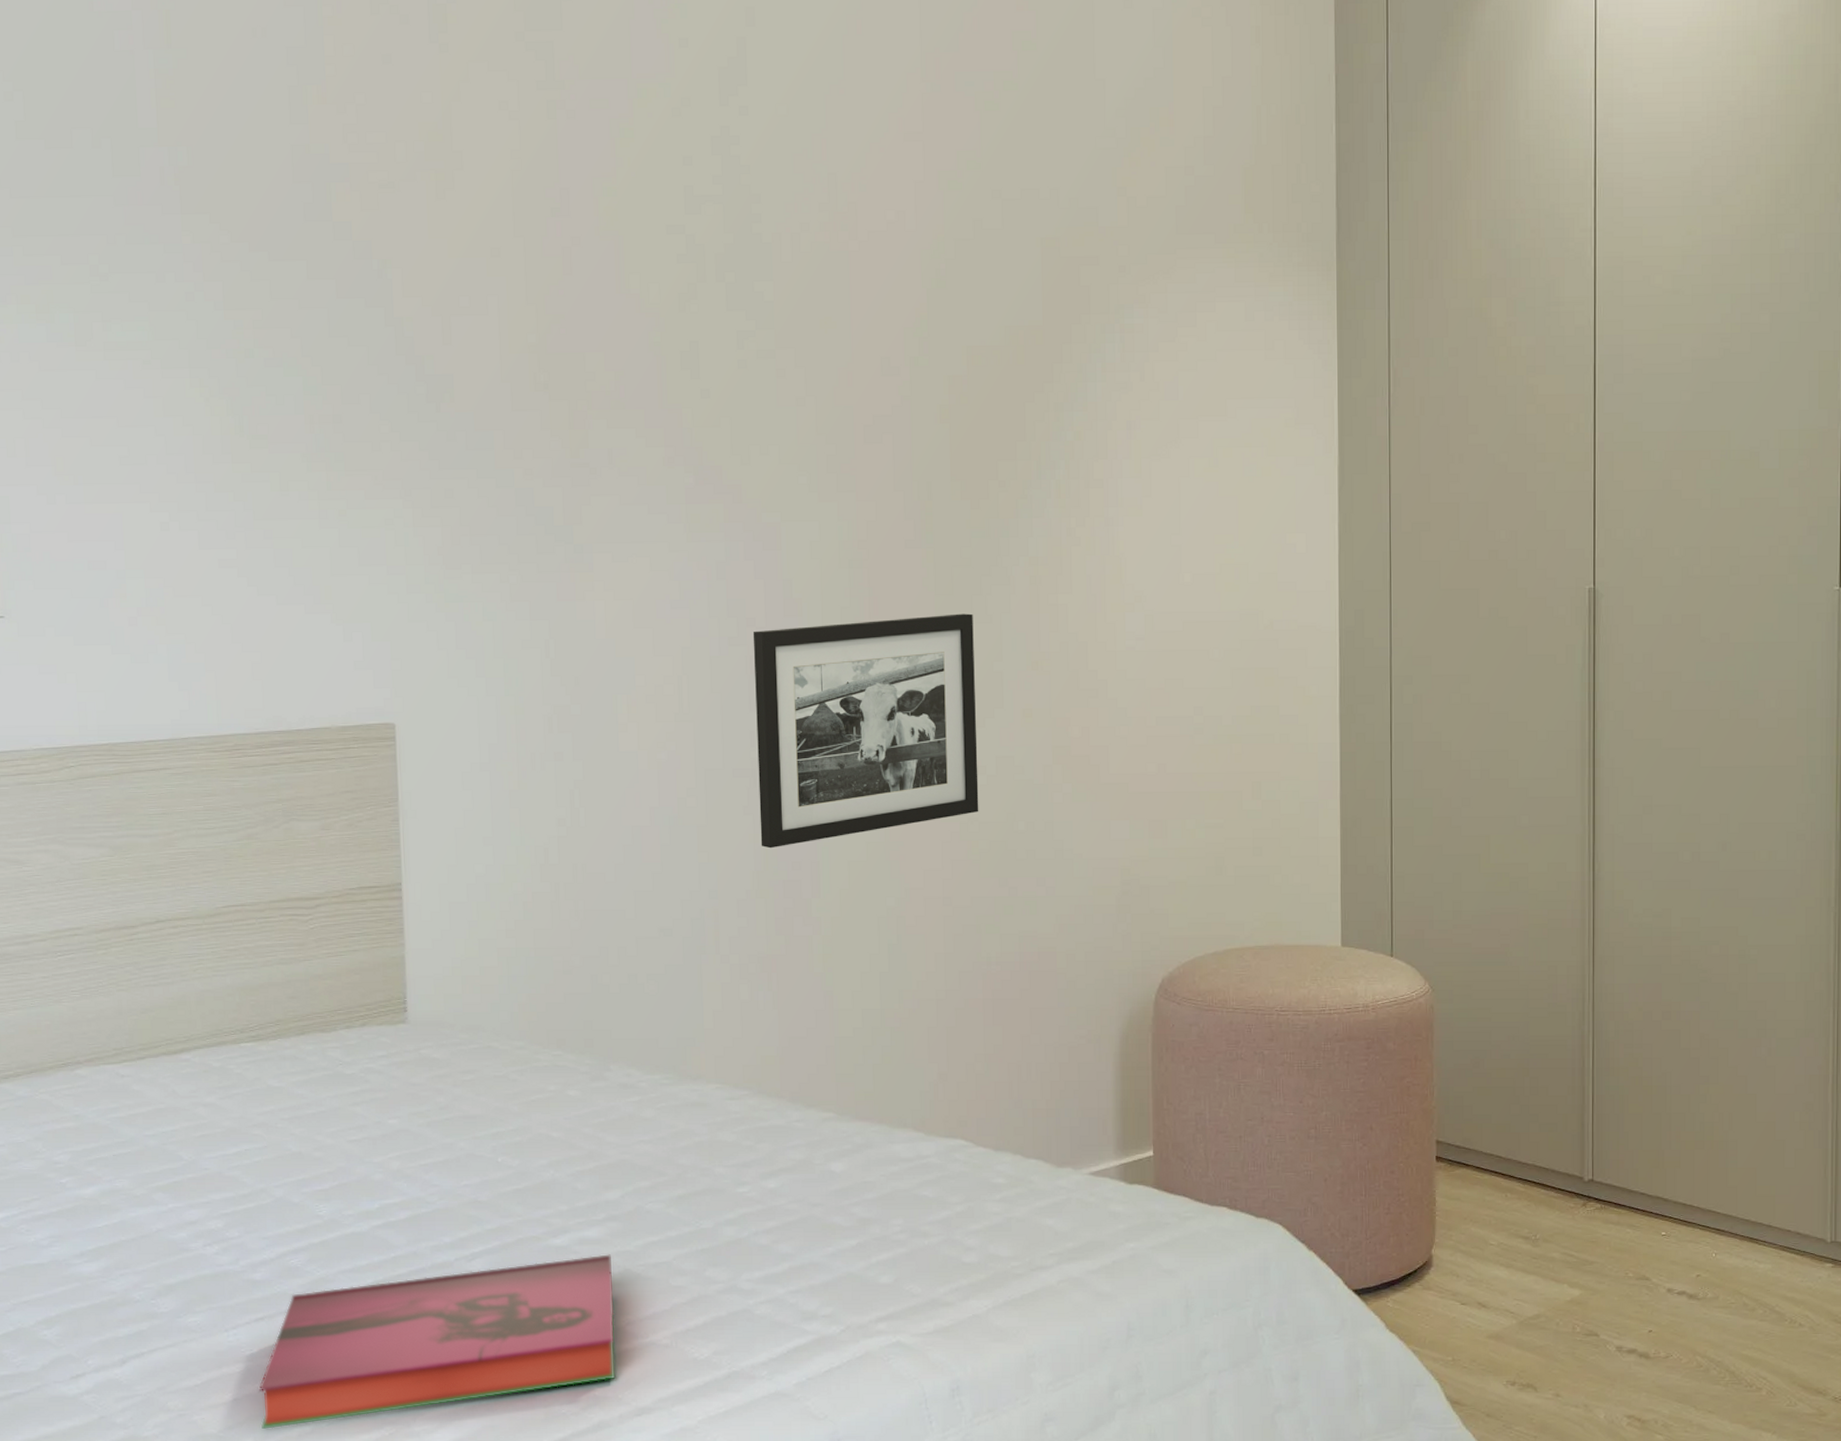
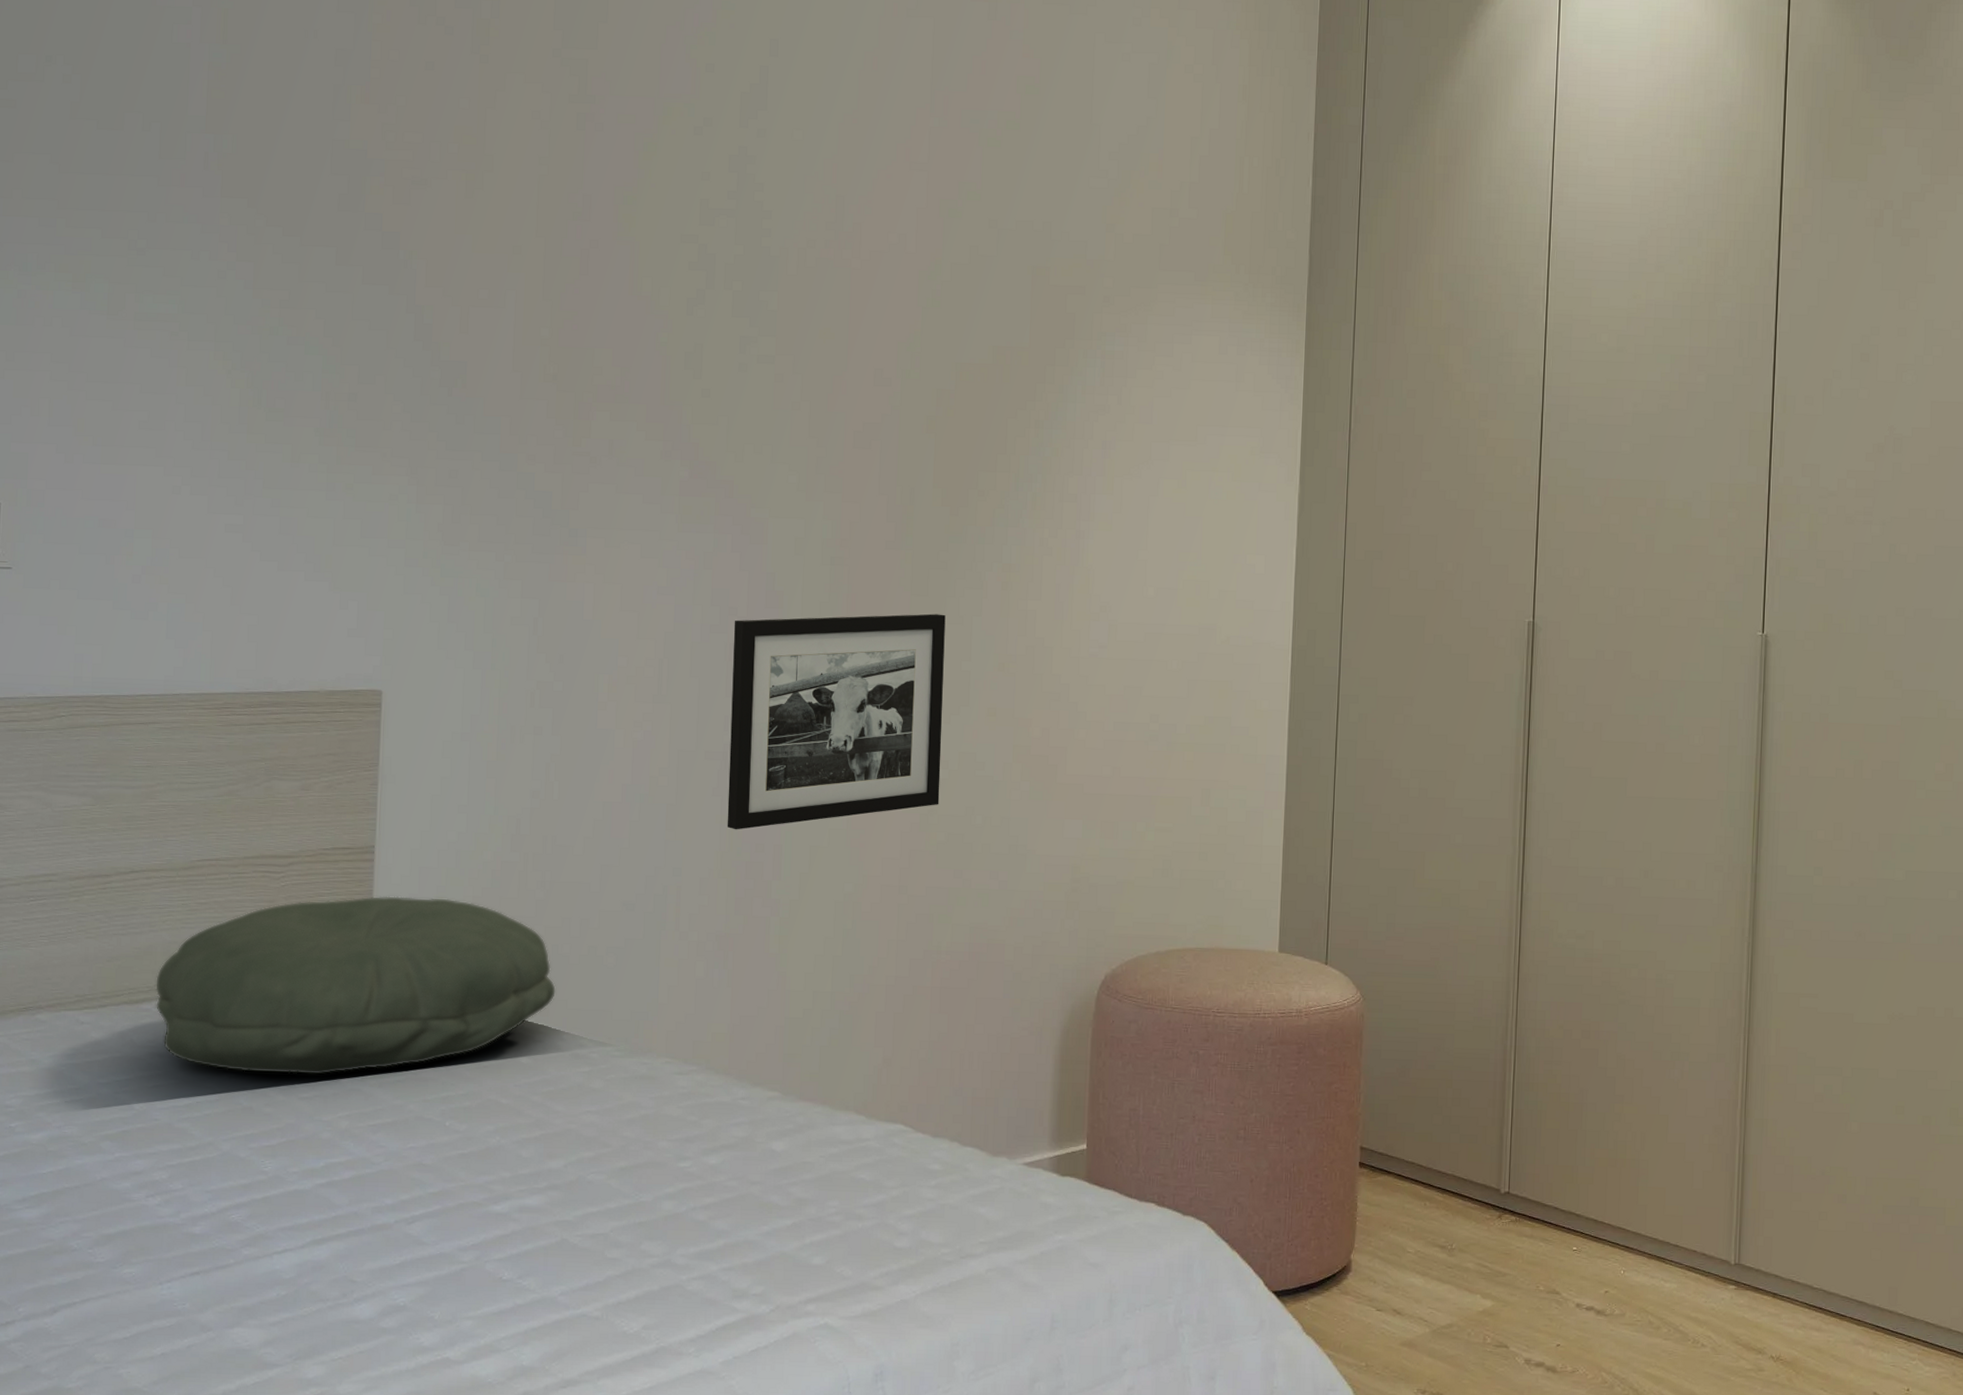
pillow: none [192,933,598,1117] -> present [155,896,556,1075]
hardback book: present [258,1254,615,1429] -> none [187,1223,549,1386]

